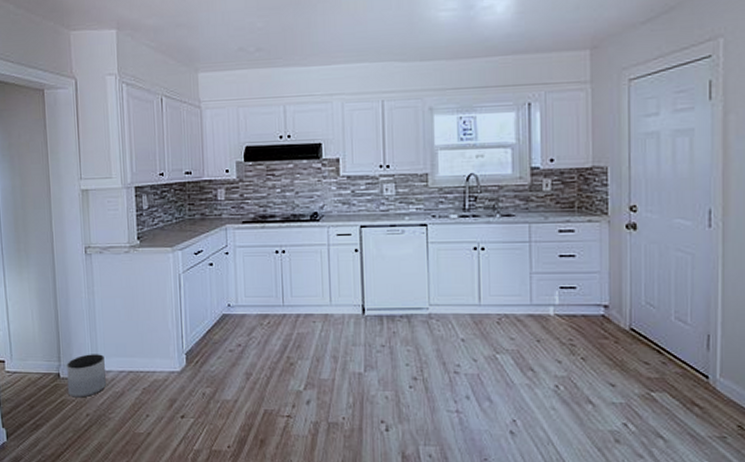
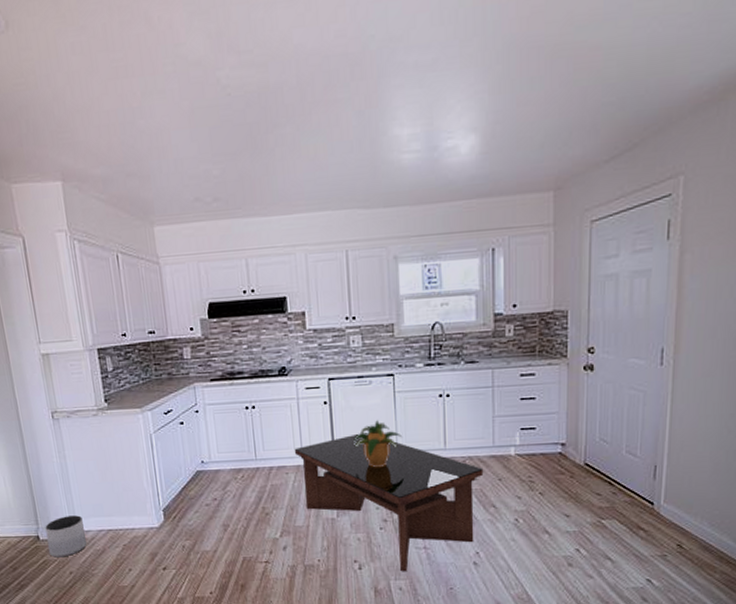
coffee table: none [322,283,521,437] -> present [294,433,484,572]
potted plant: none [384,271,434,320] -> present [354,420,402,467]

